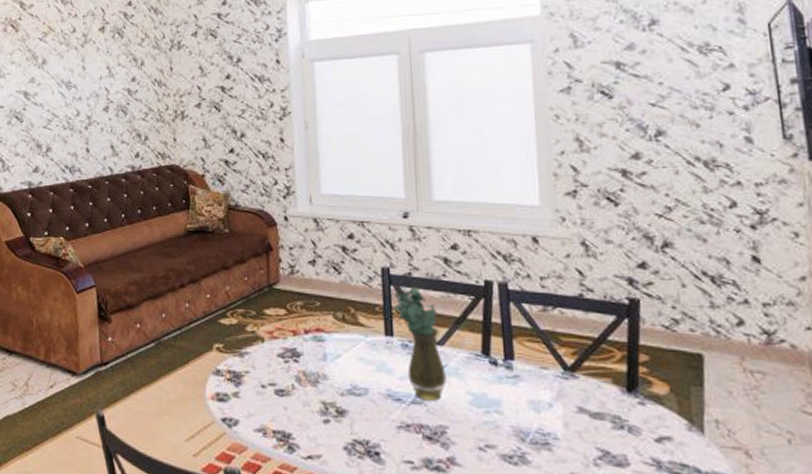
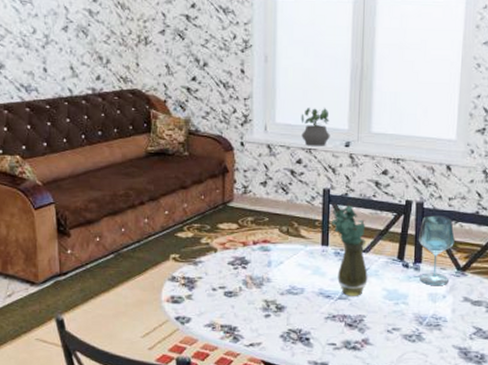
potted plant: none [349,174,385,220] -> present [301,107,330,147]
wine glass: none [505,299,555,391] -> present [418,215,455,286]

